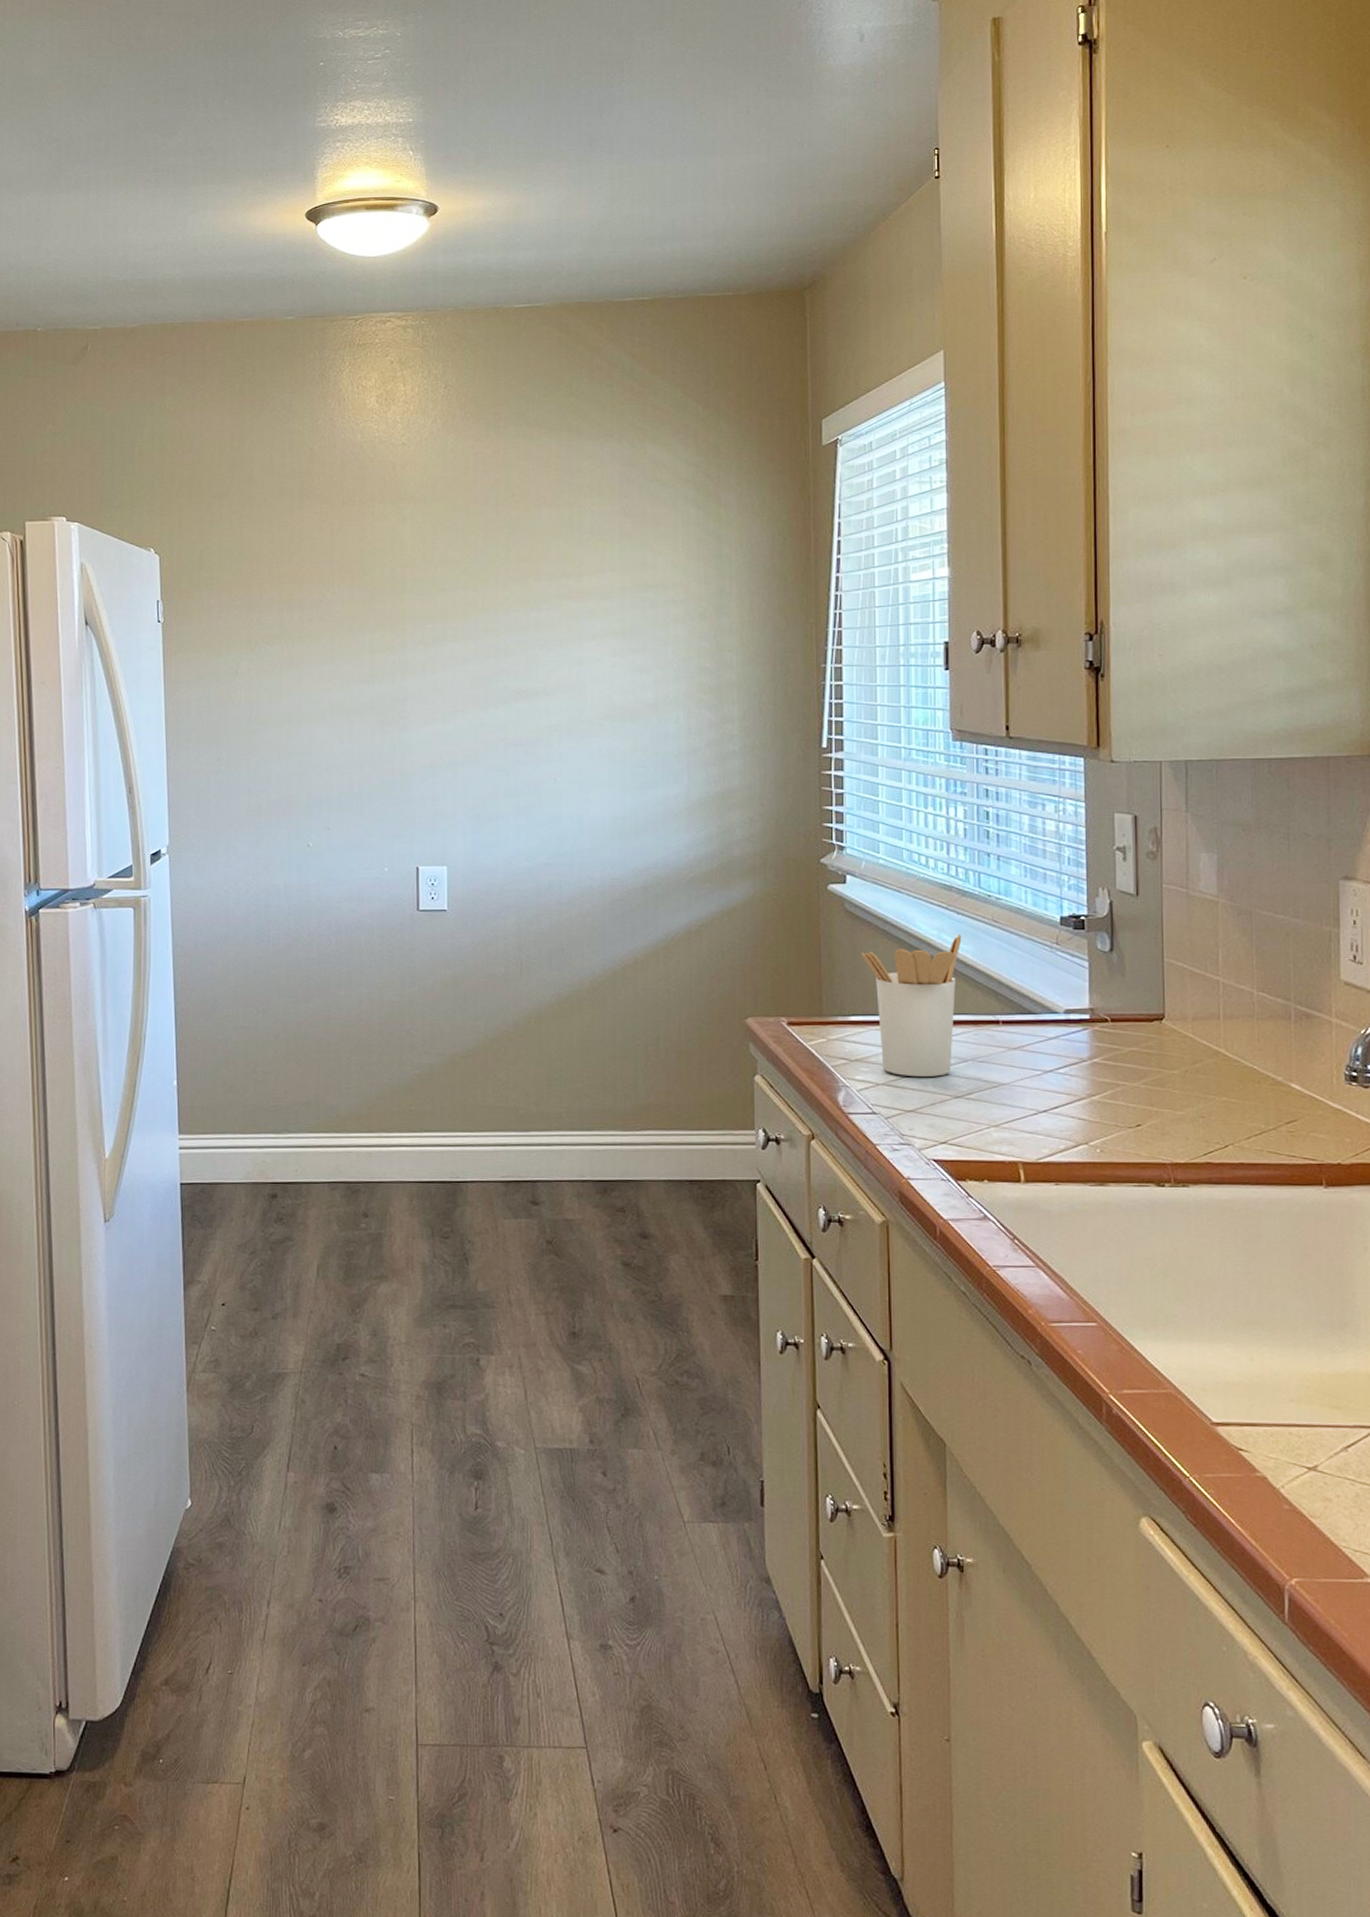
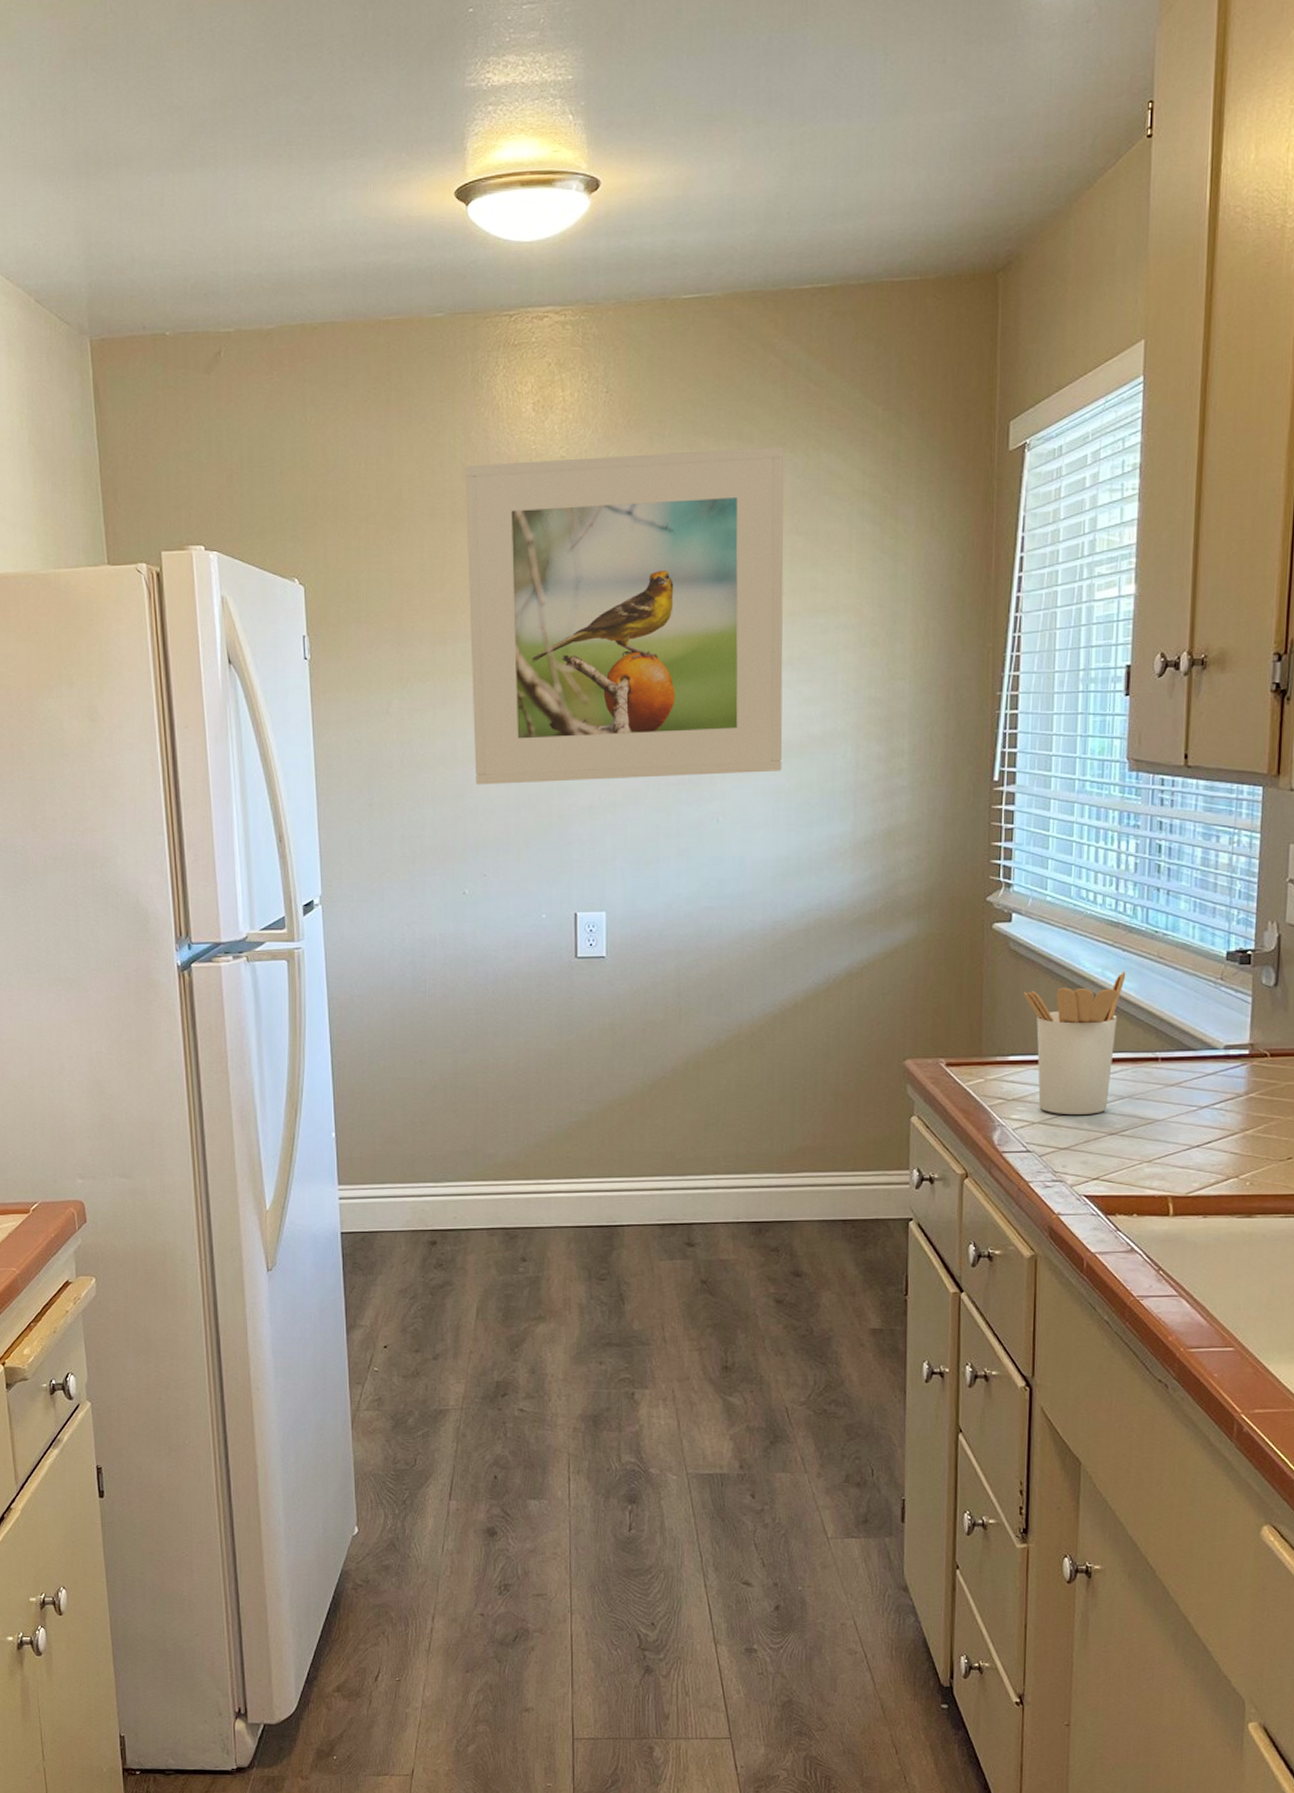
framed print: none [312,438,617,742] -> present [465,446,784,785]

